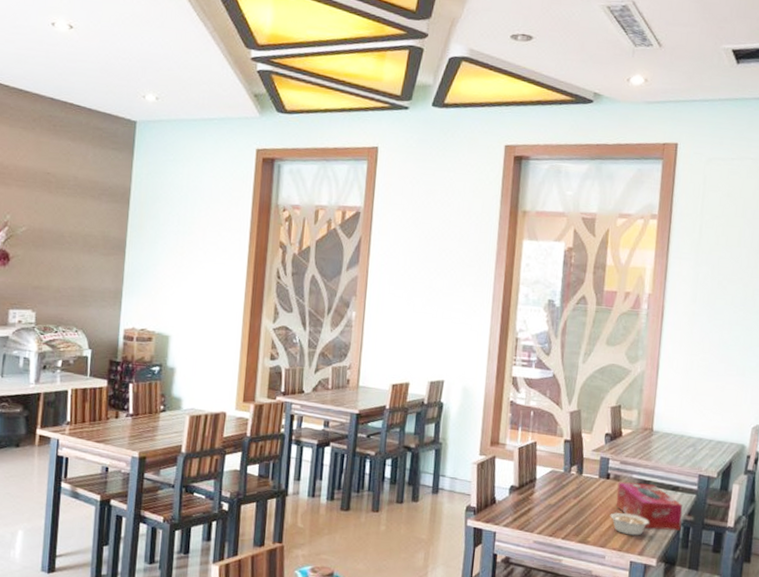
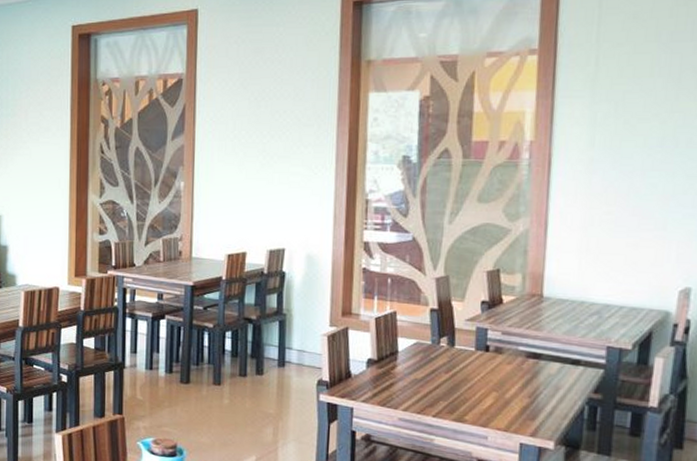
legume: present [609,513,650,536] -> none [491,389,543,415]
tissue box: present [616,482,683,531] -> none [498,354,587,410]

